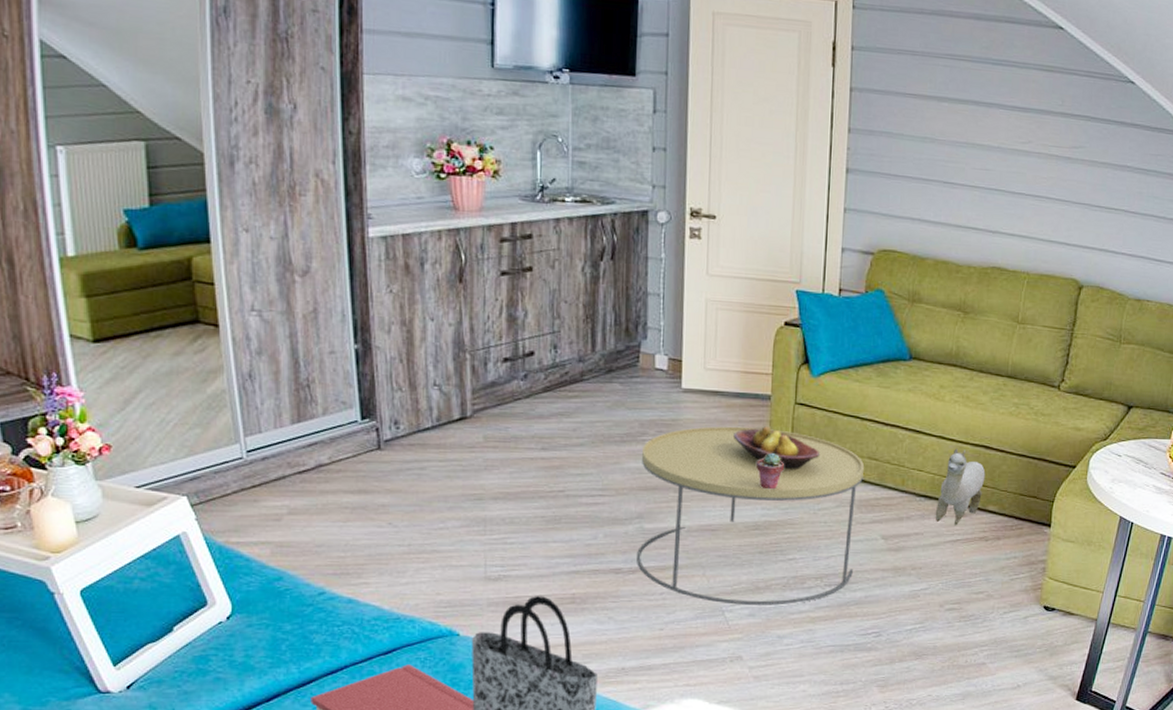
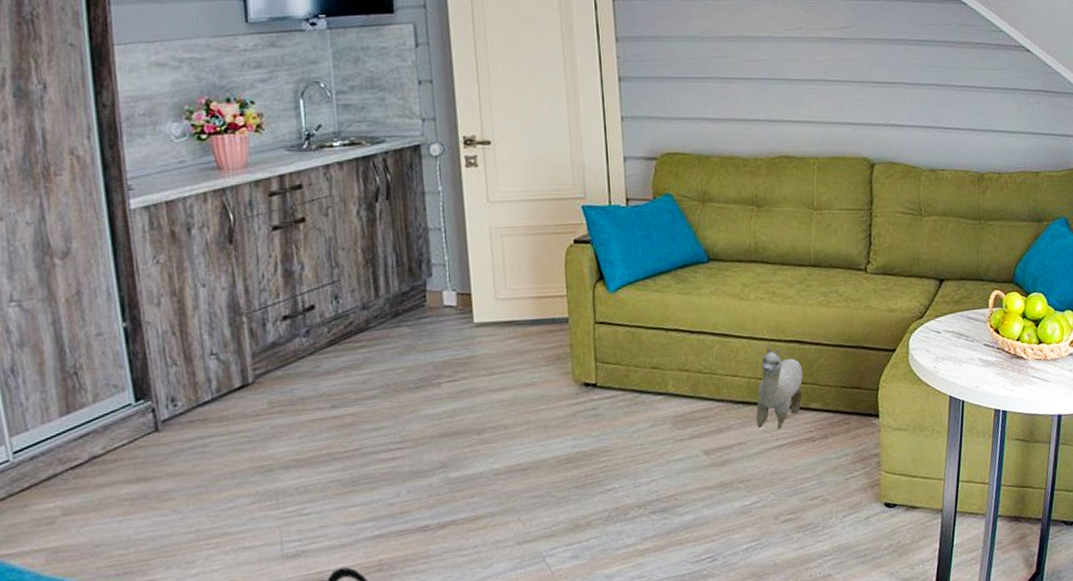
coffee table: present [637,426,864,606] -> none [439,353,678,548]
fruit bowl: present [733,426,821,470] -> none [534,351,628,394]
potted succulent: present [757,452,784,490] -> none [562,377,591,419]

